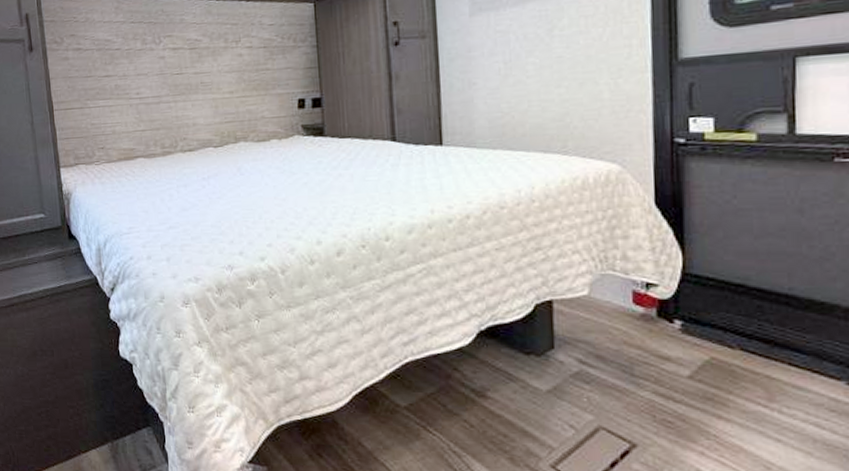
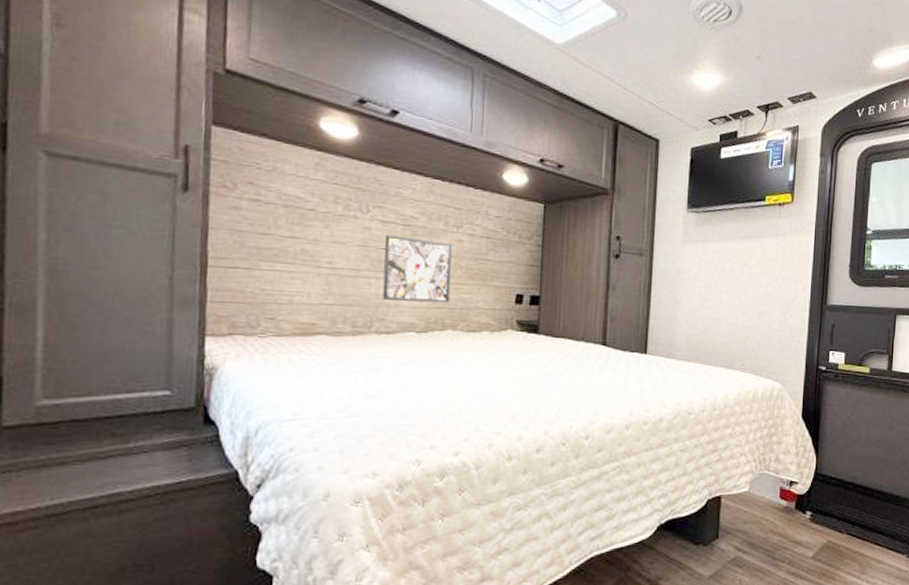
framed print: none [178,58,238,120] -> present [382,235,453,303]

